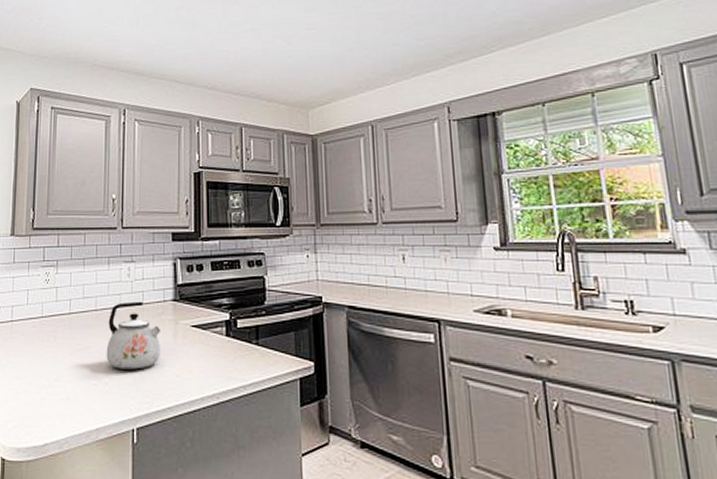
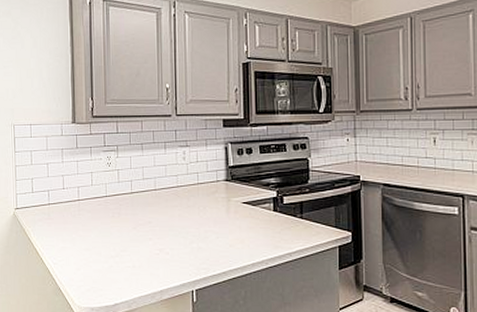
kettle: present [106,301,160,370] -> none [166,181,215,241]

